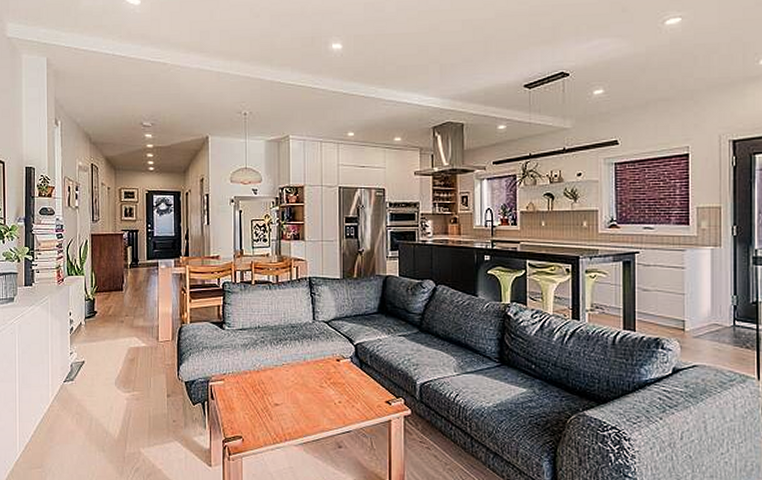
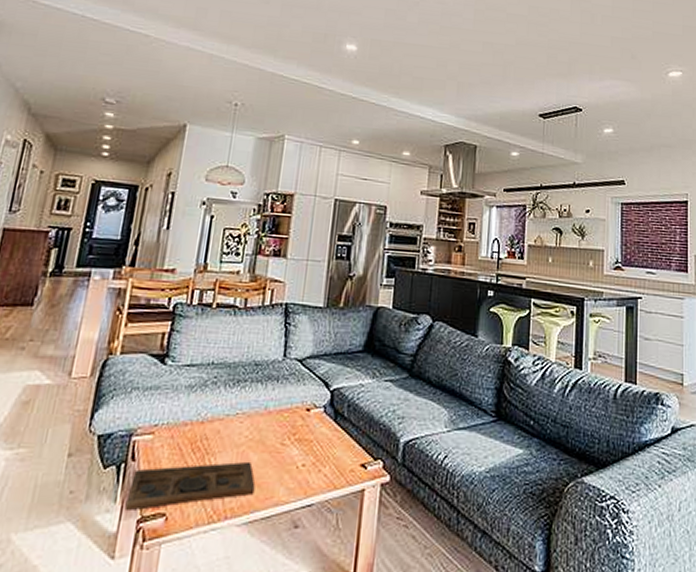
decorative tray: none [212,399,305,435] -> present [124,461,255,512]

